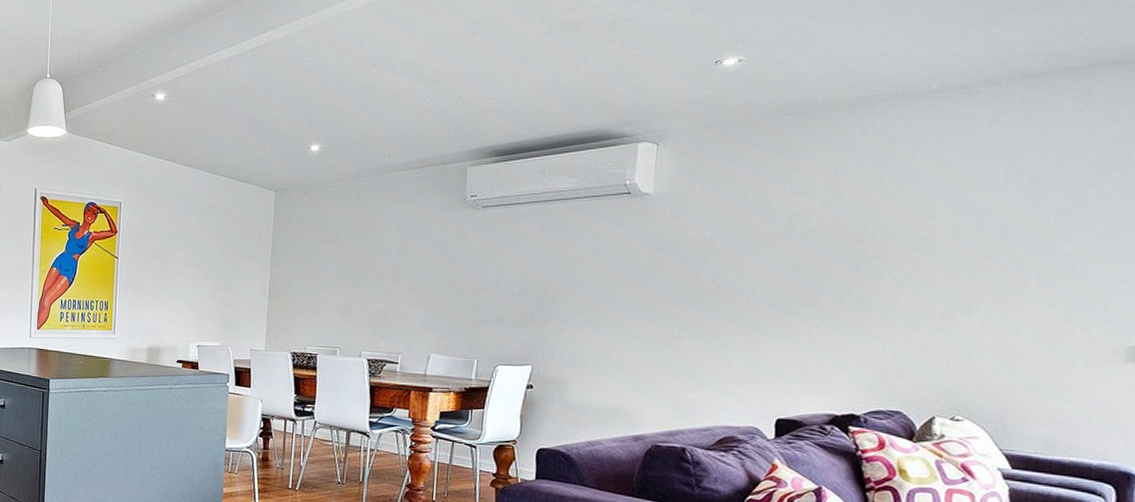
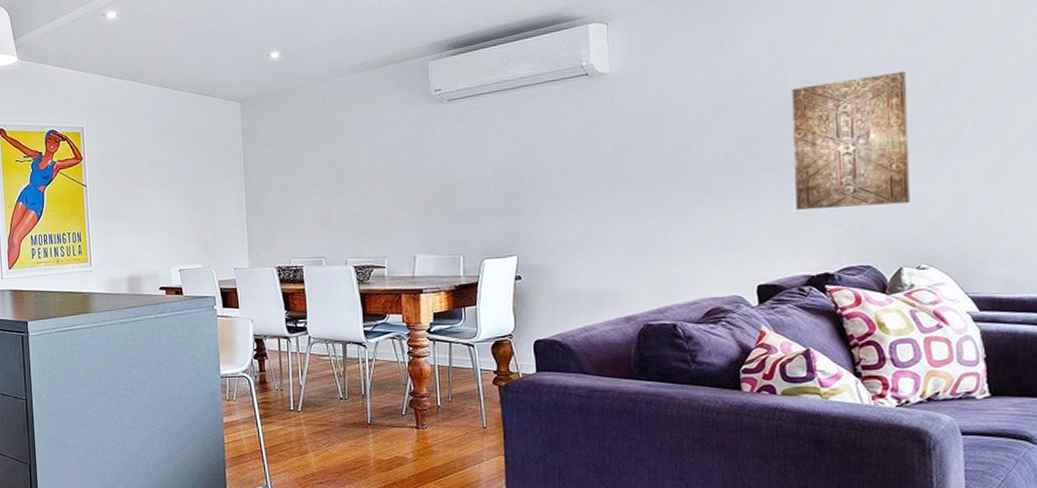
wall art: none [830,218,974,352] -> present [791,71,910,210]

